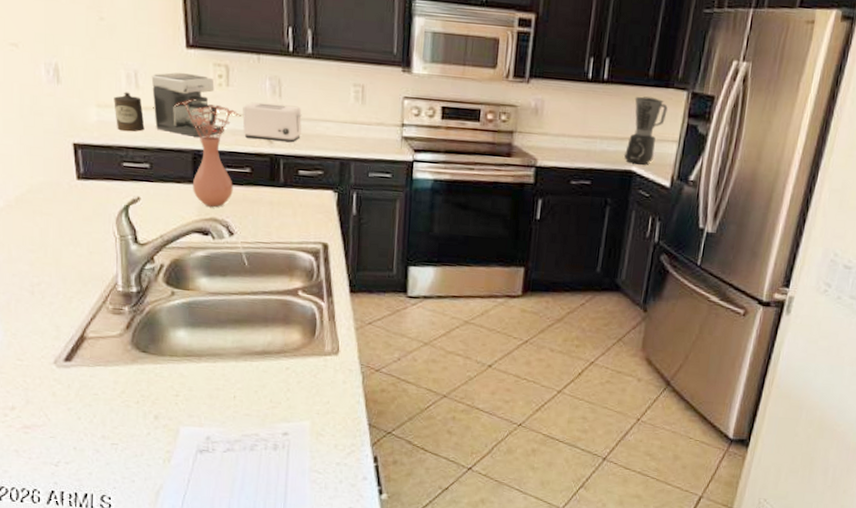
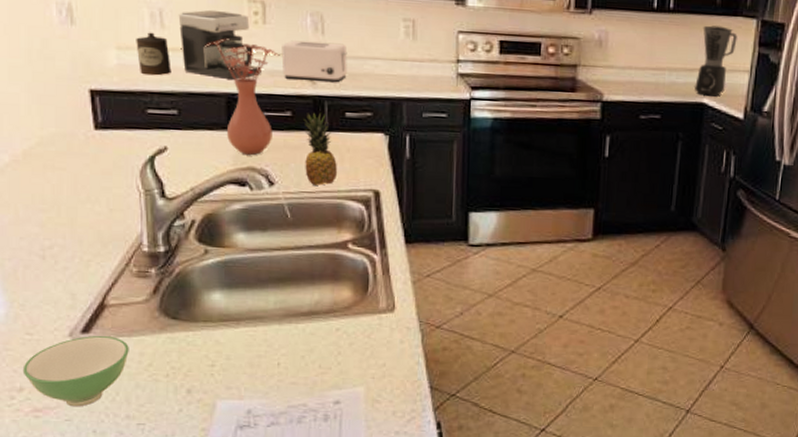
bowl: none [14,364,105,426] -> present [22,336,129,407]
fruit: none [261,170,290,237] -> present [304,113,337,185]

